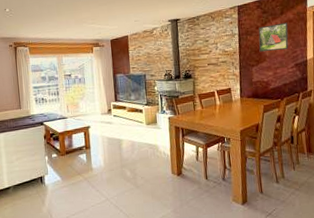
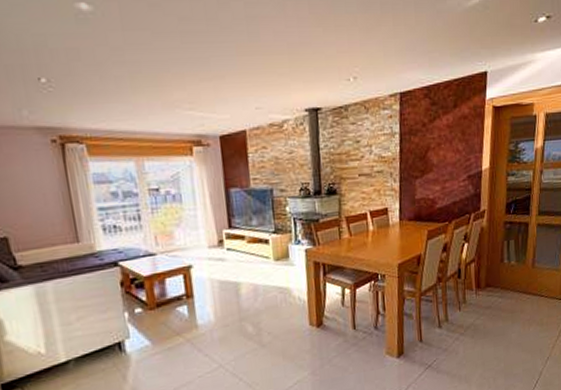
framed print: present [258,22,289,53] -> none [425,119,462,160]

